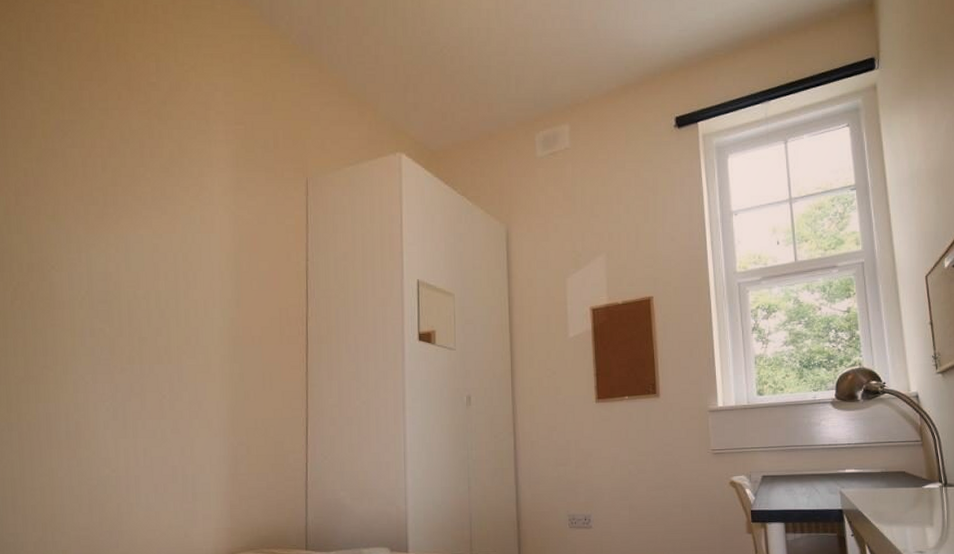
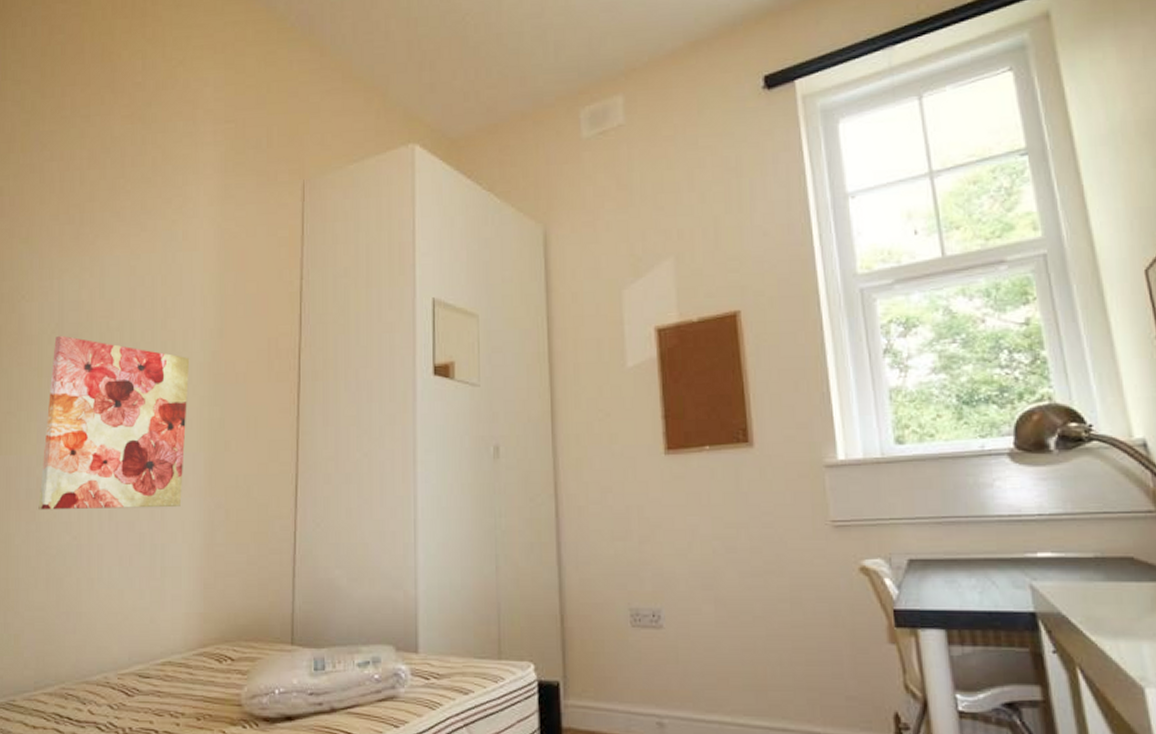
wall art: none [78,301,211,449] -> present [38,335,190,510]

